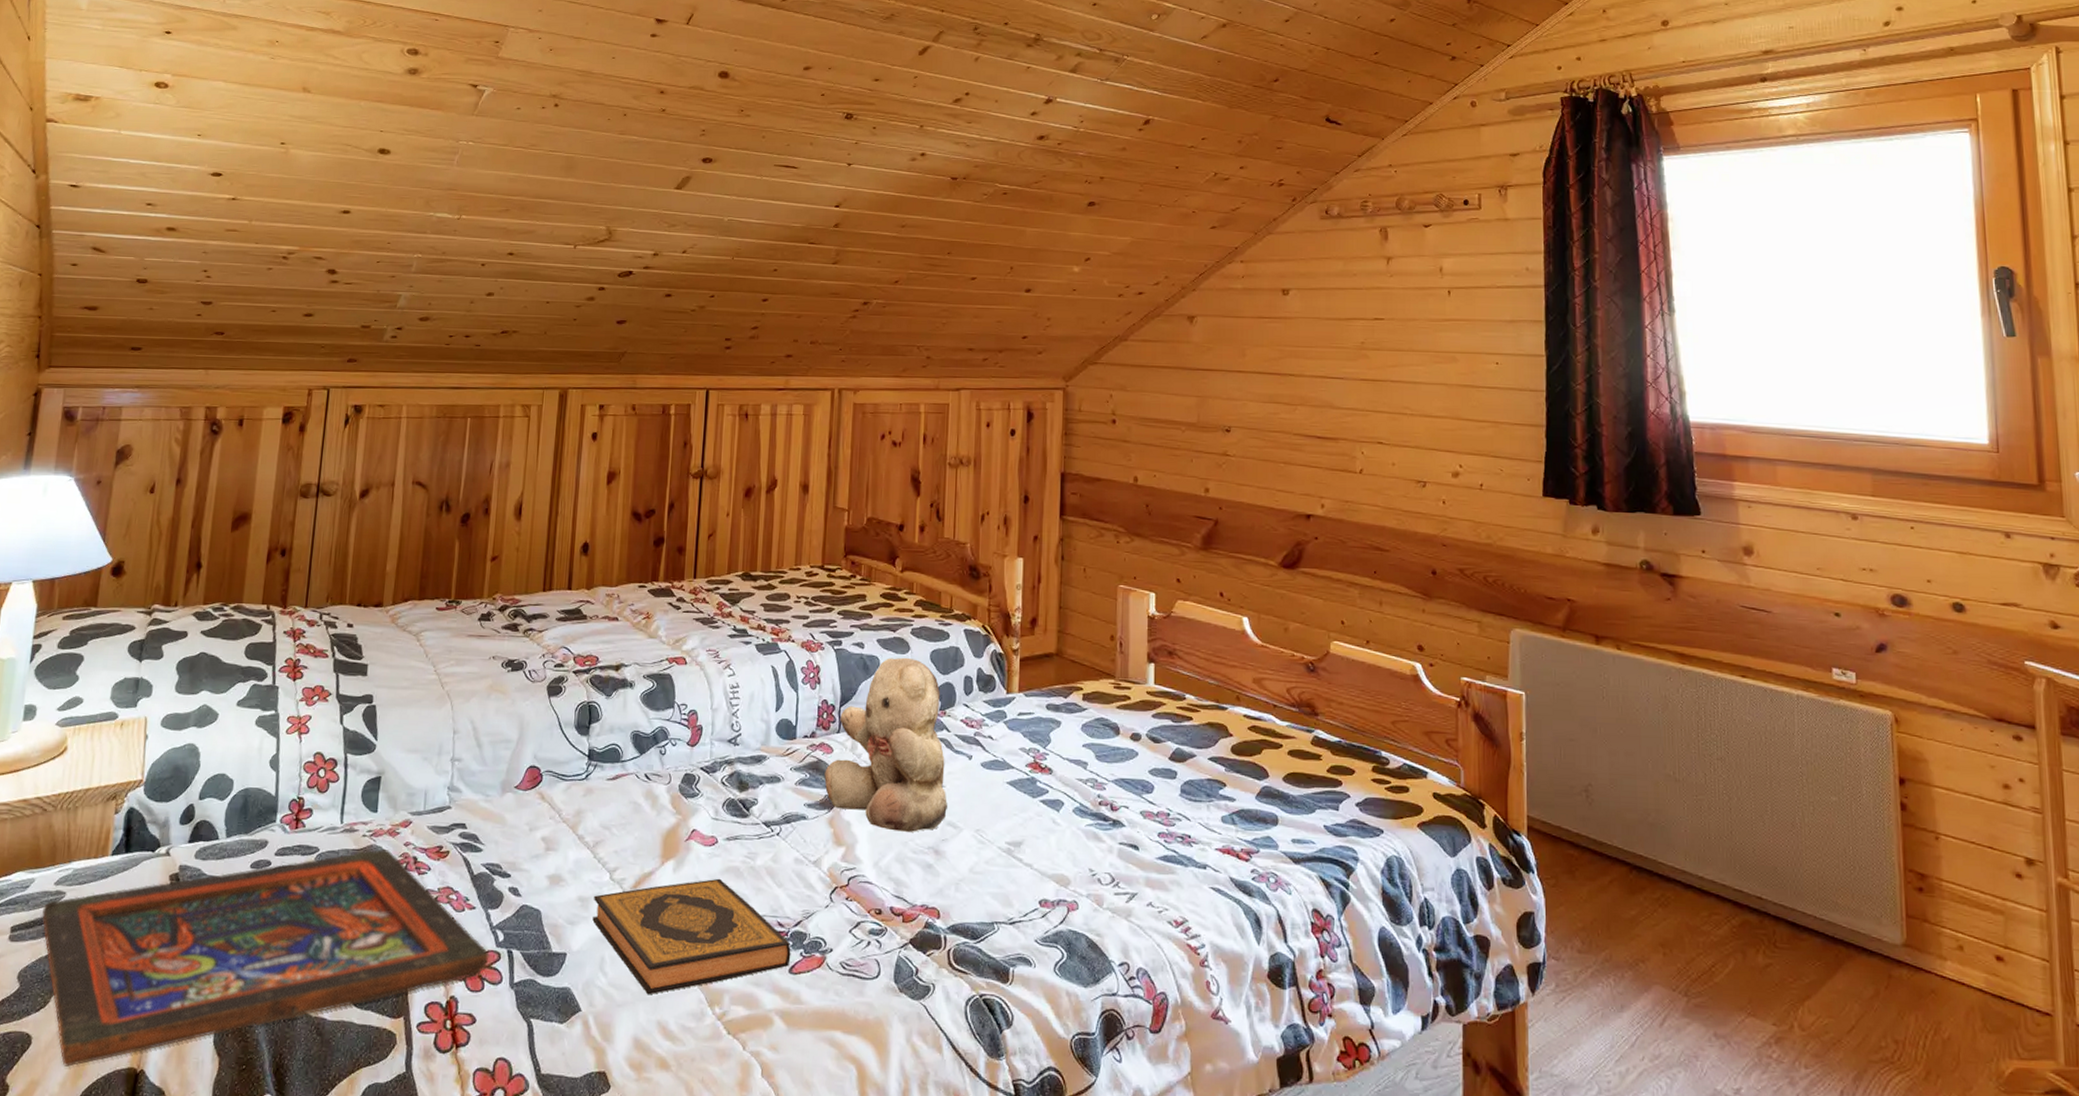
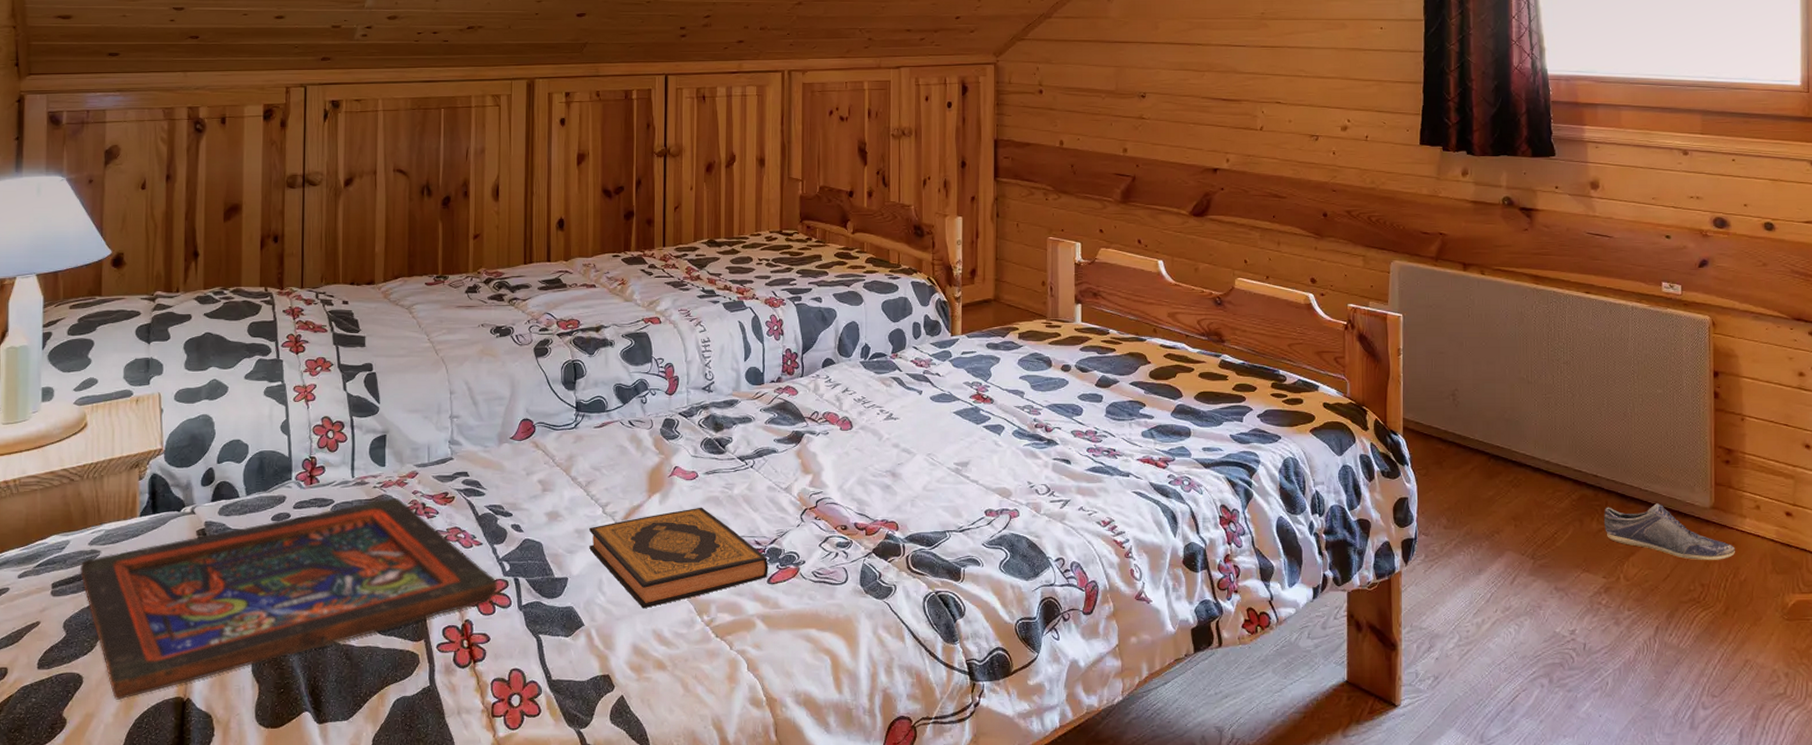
teddy bear: present [824,657,947,832] -> none [791,308,902,459]
shoe: none [1771,936,1935,1011] -> present [1603,503,1735,560]

